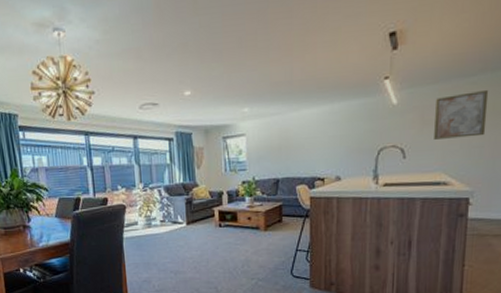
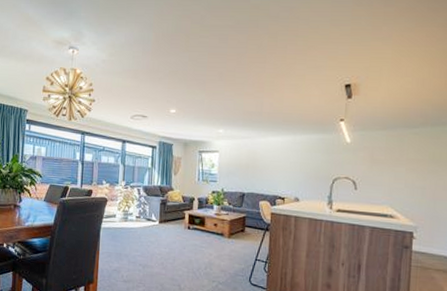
wall art: present [434,89,489,140] -> none [382,140,429,179]

